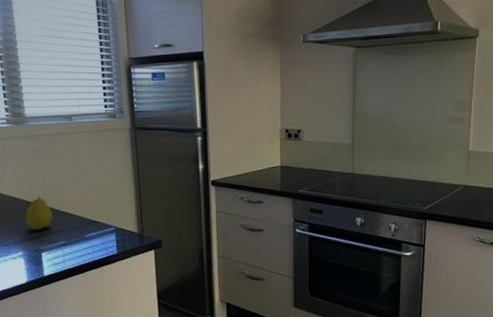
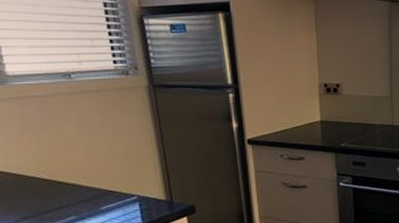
fruit: present [26,195,53,231] -> none [18,166,57,208]

